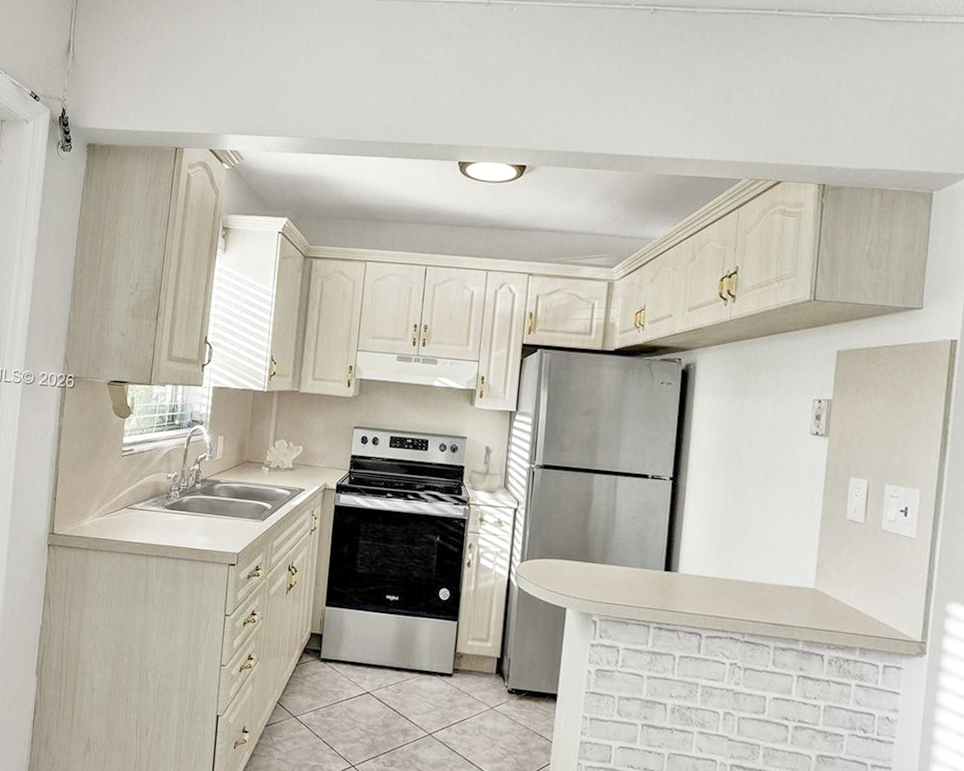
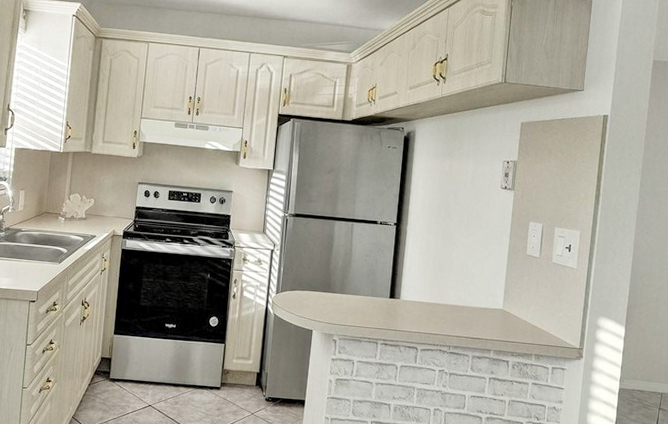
kettle: present [468,445,502,493] -> none [234,198,261,237]

